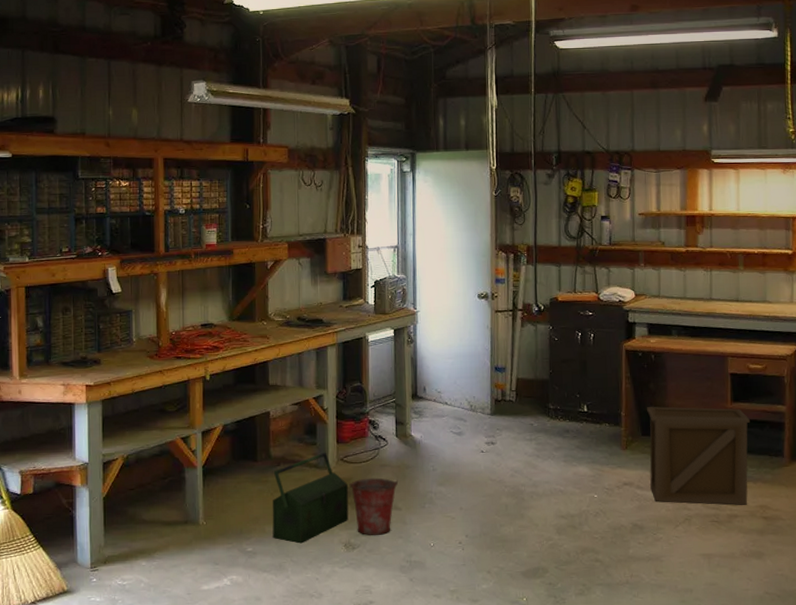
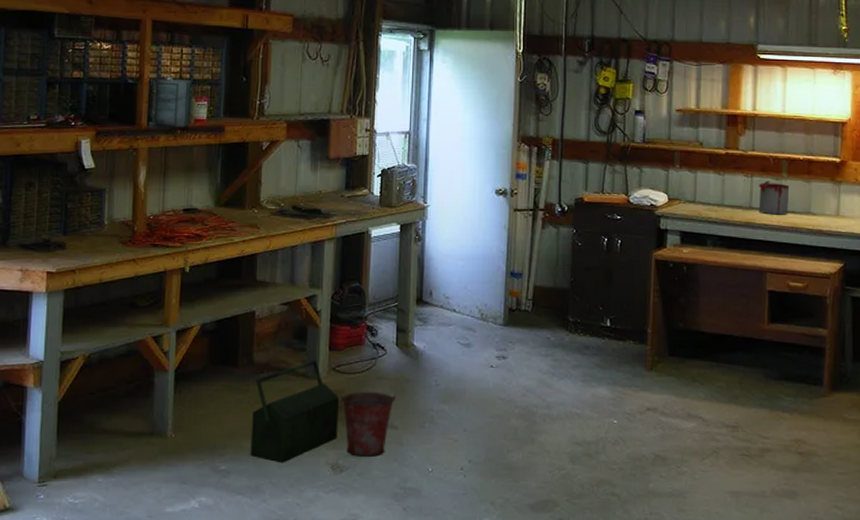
paint can: none [165,209,204,256] -> present [149,78,194,132]
wooden crate: present [646,406,751,505] -> none [675,324,789,438]
paint can: none [717,273,746,305] -> present [758,180,790,215]

